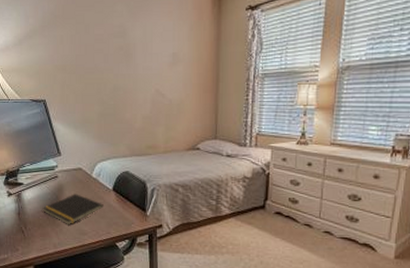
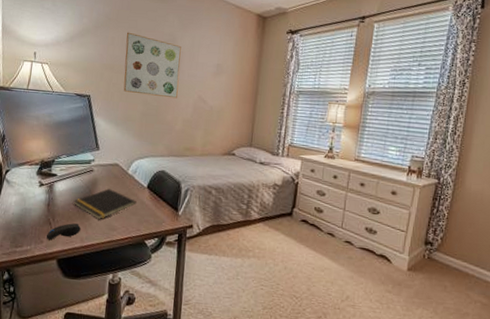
computer mouse: none [20,230,52,248] -> present [46,223,81,240]
wall art: none [75,28,134,95] -> present [123,32,181,99]

